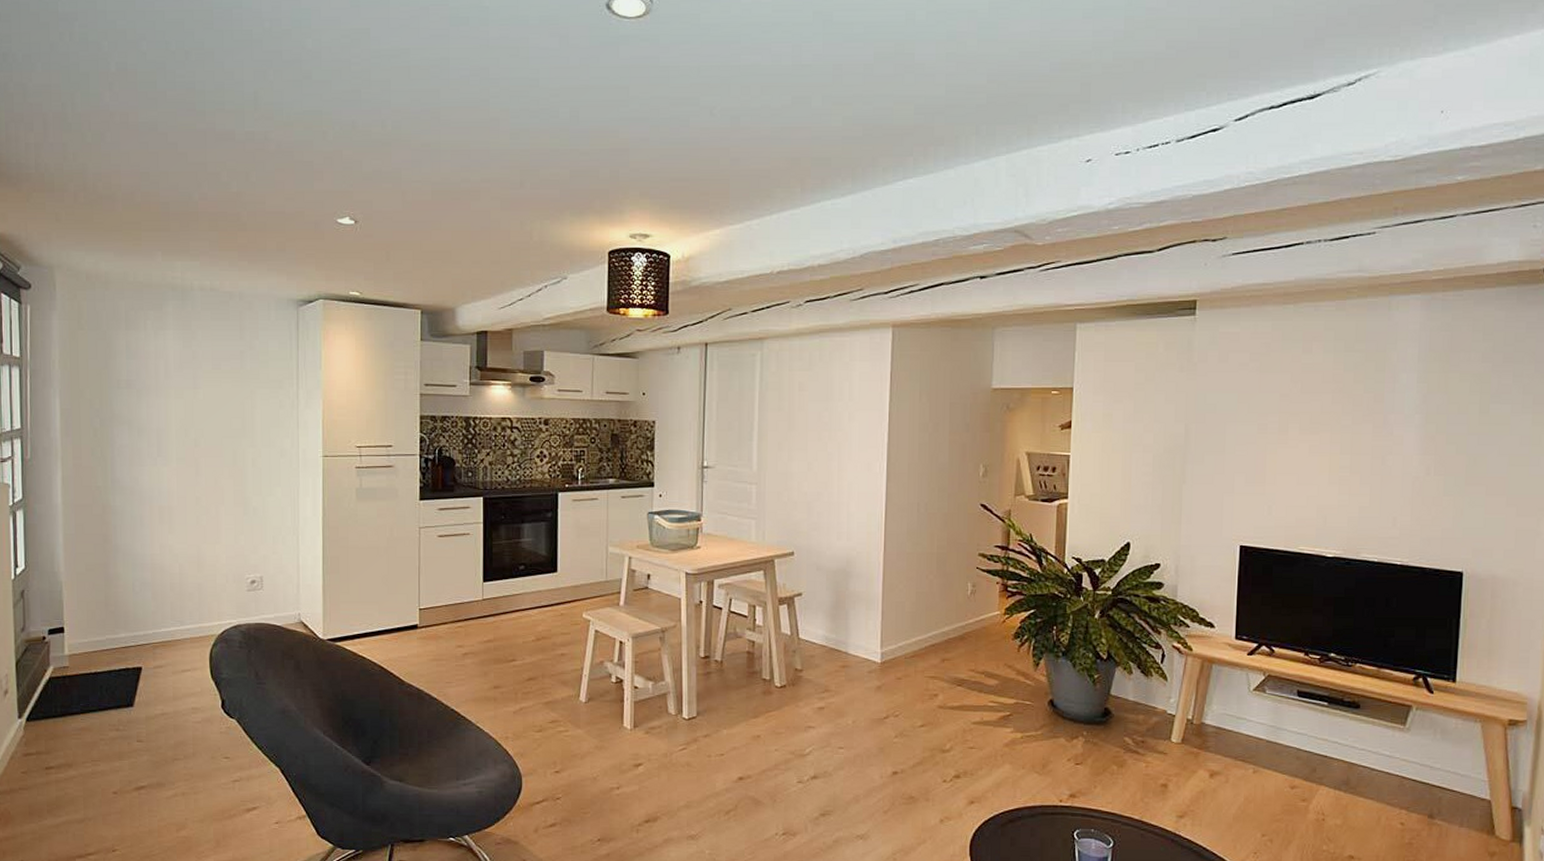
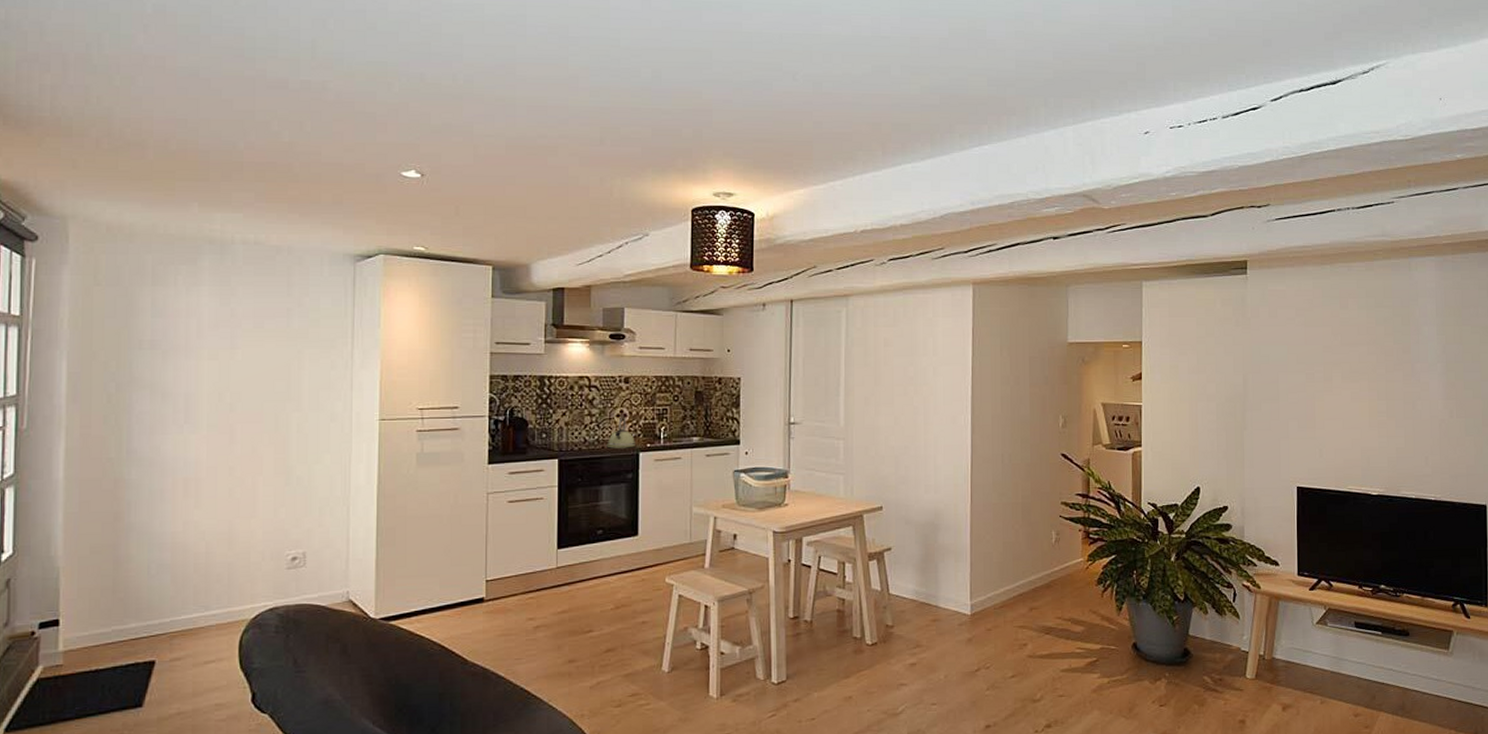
kettle: none [528,456,556,489] -> present [606,415,637,450]

